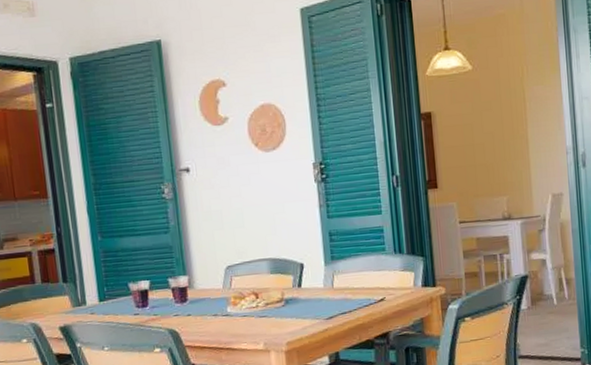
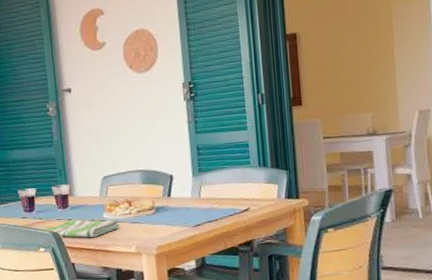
dish towel: none [159,313,246,336] -> present [44,219,120,238]

